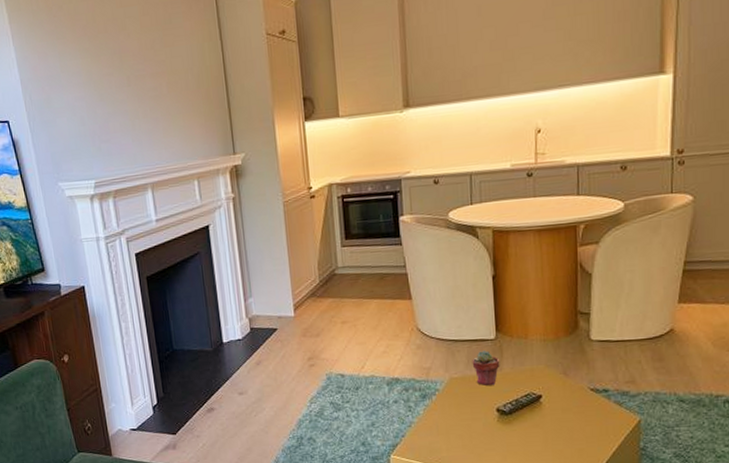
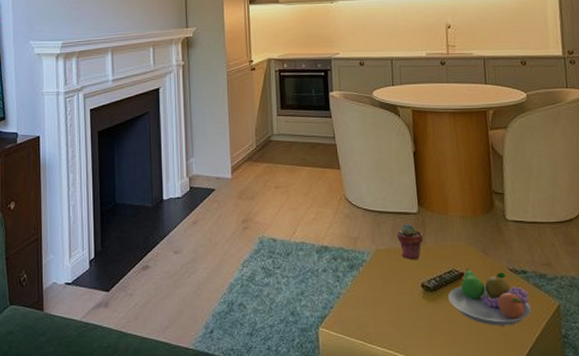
fruit bowl: none [524,390,610,444] -> present [448,268,531,326]

